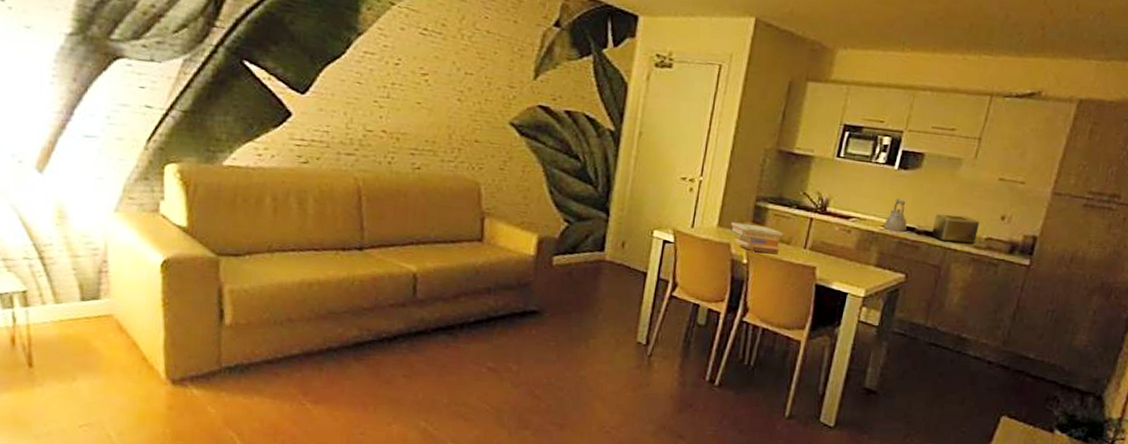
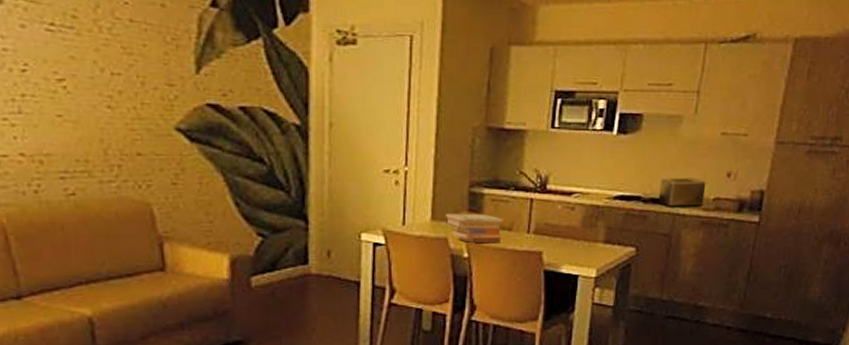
kettle: present [884,198,908,233] -> none [608,166,634,203]

